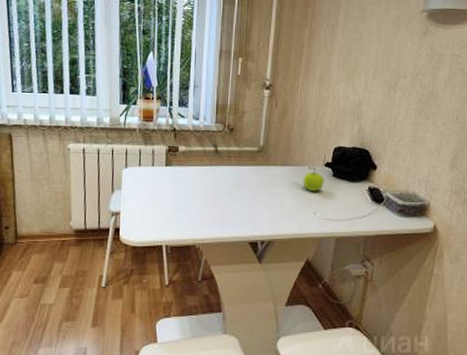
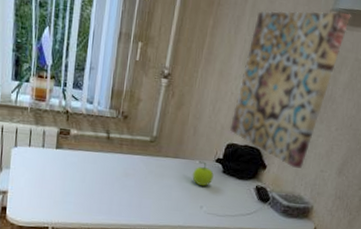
wall art: none [335,12,443,167] -> present [229,10,351,169]

